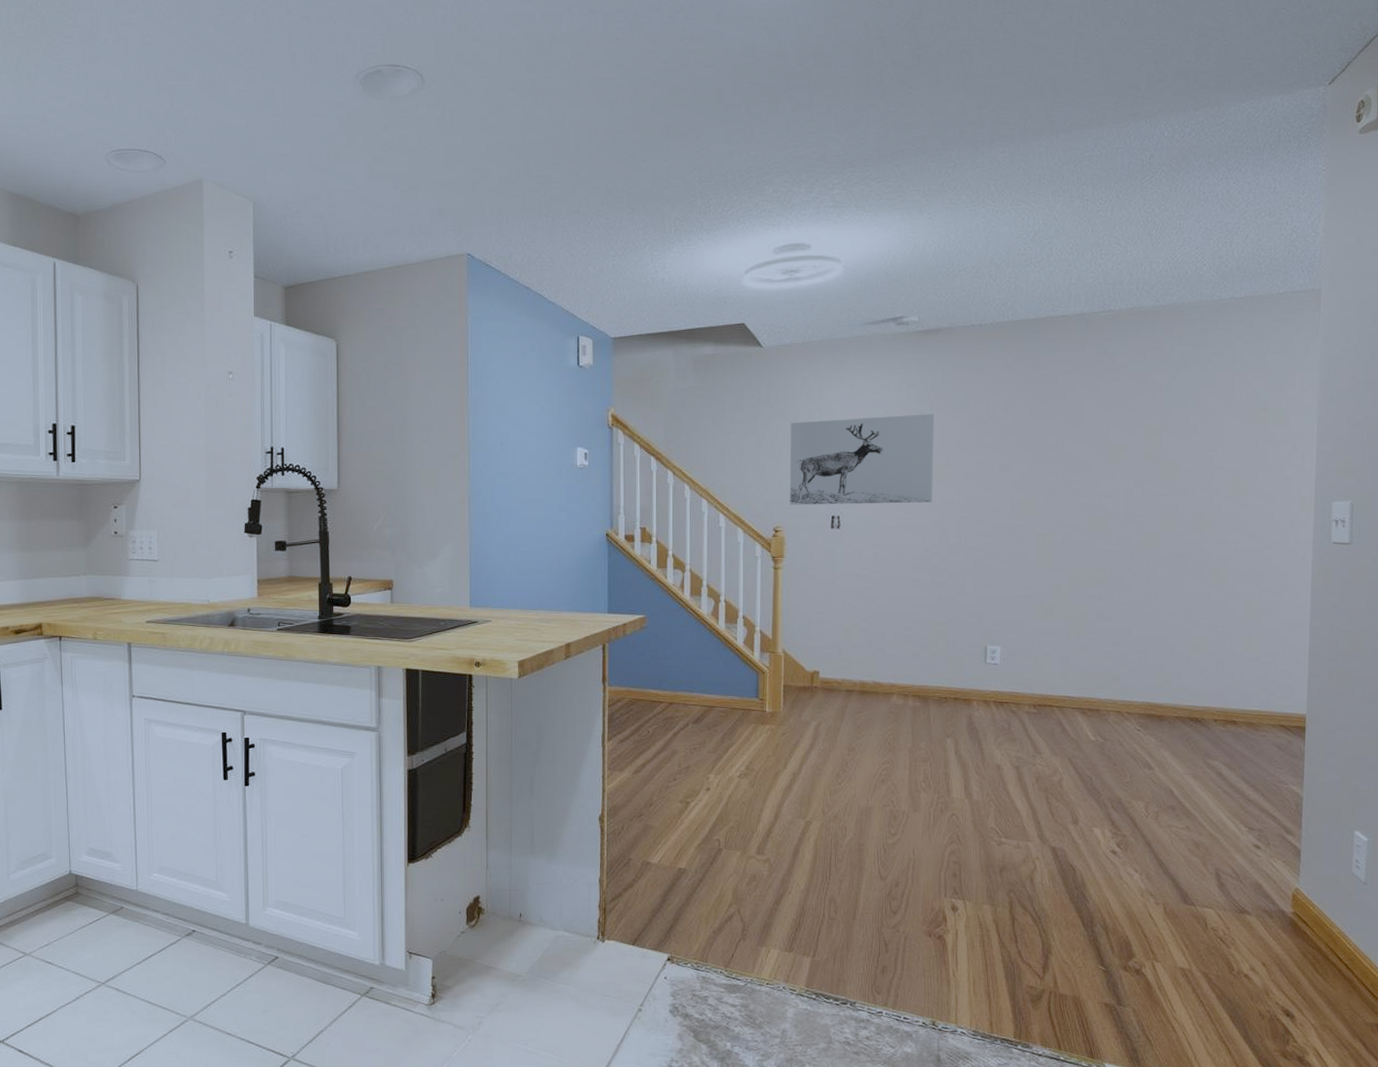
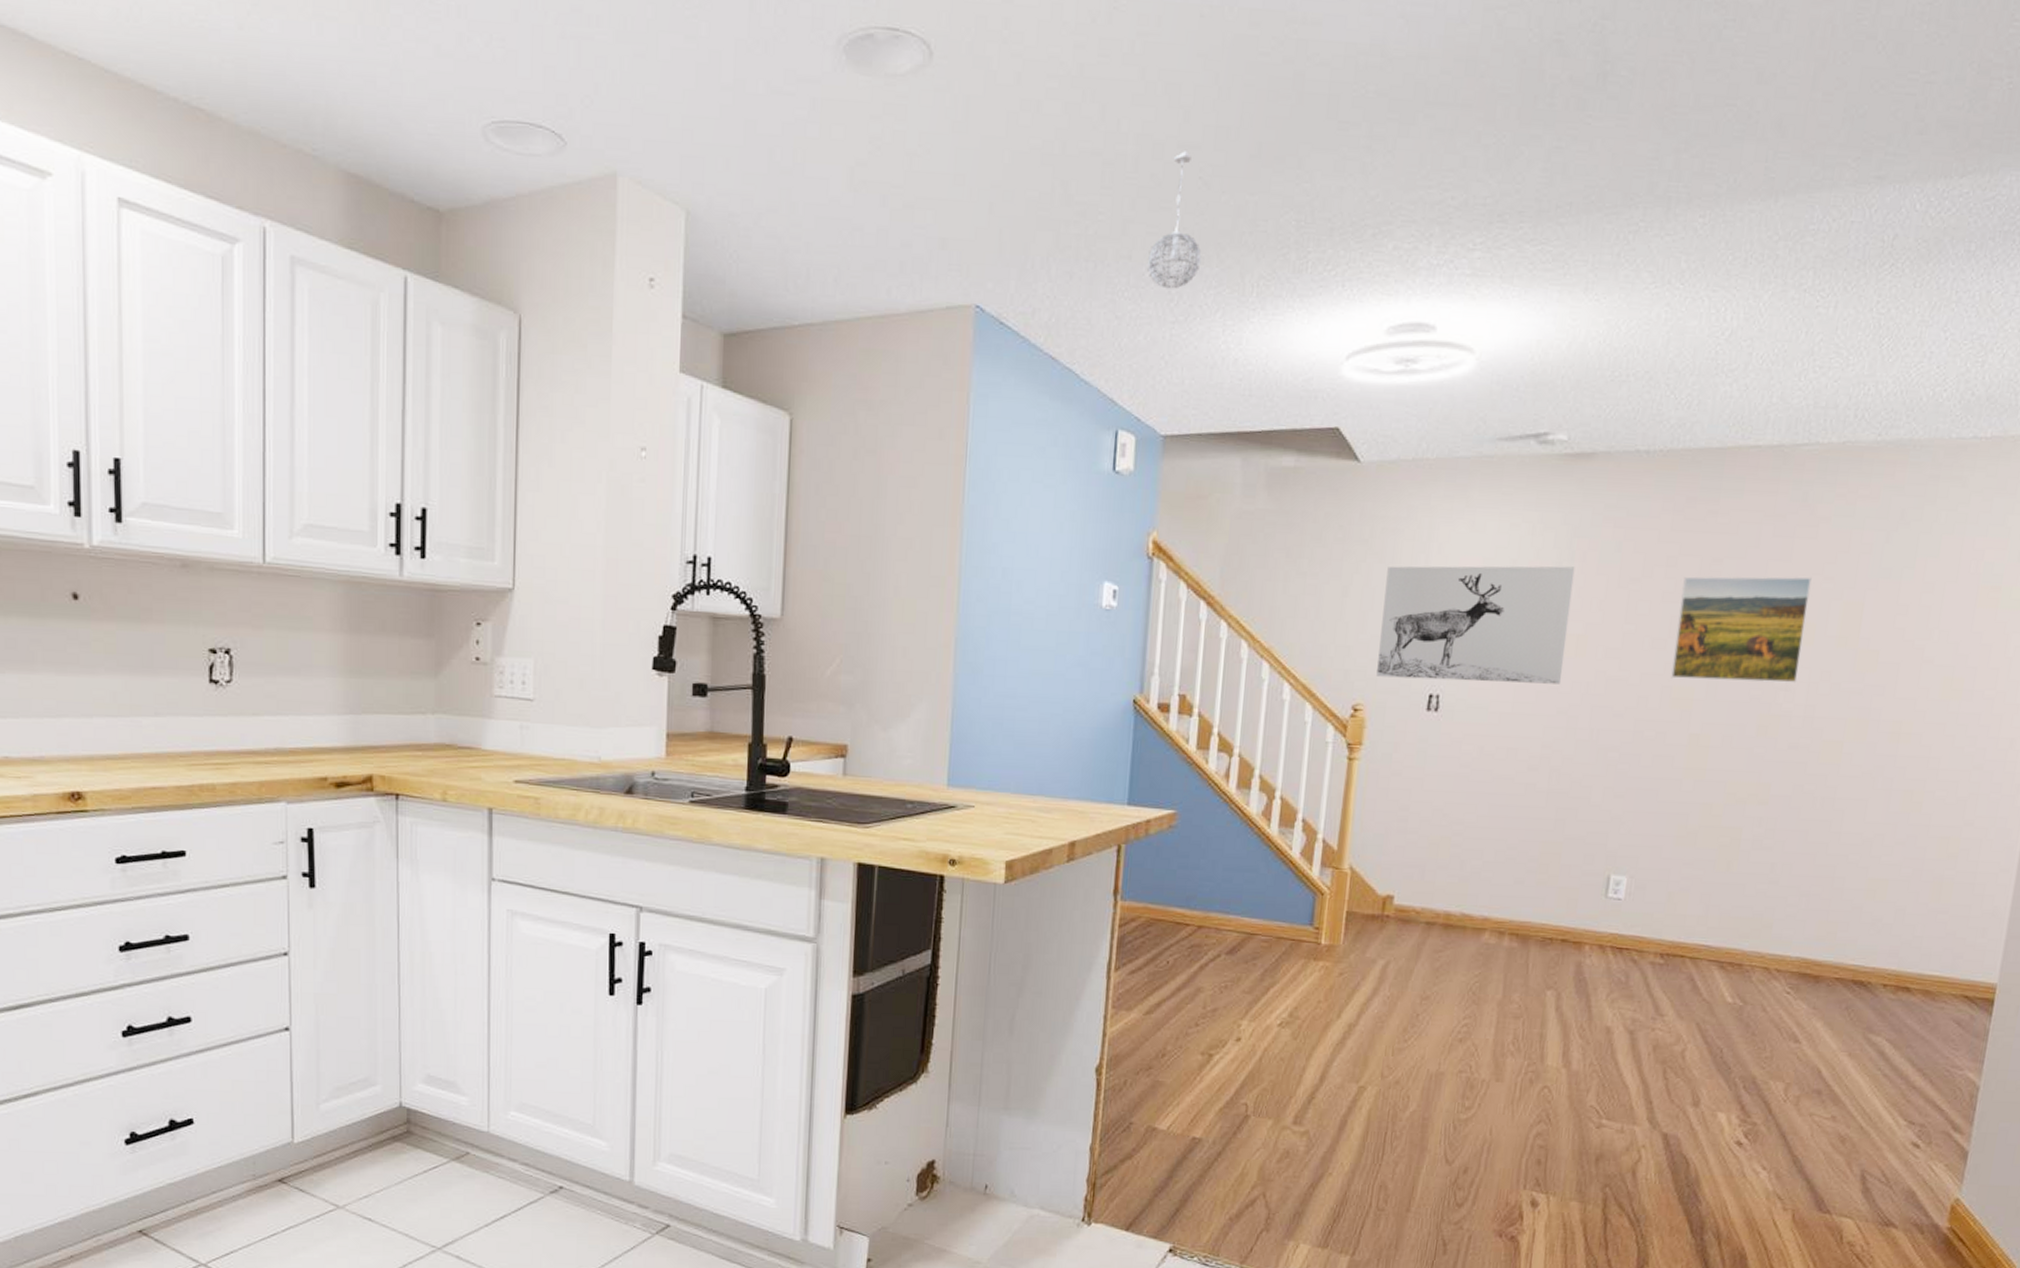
pendant light: none [592,134,631,232] -> present [1147,151,1202,289]
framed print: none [1018,411,1118,493] -> present [1671,576,1812,683]

